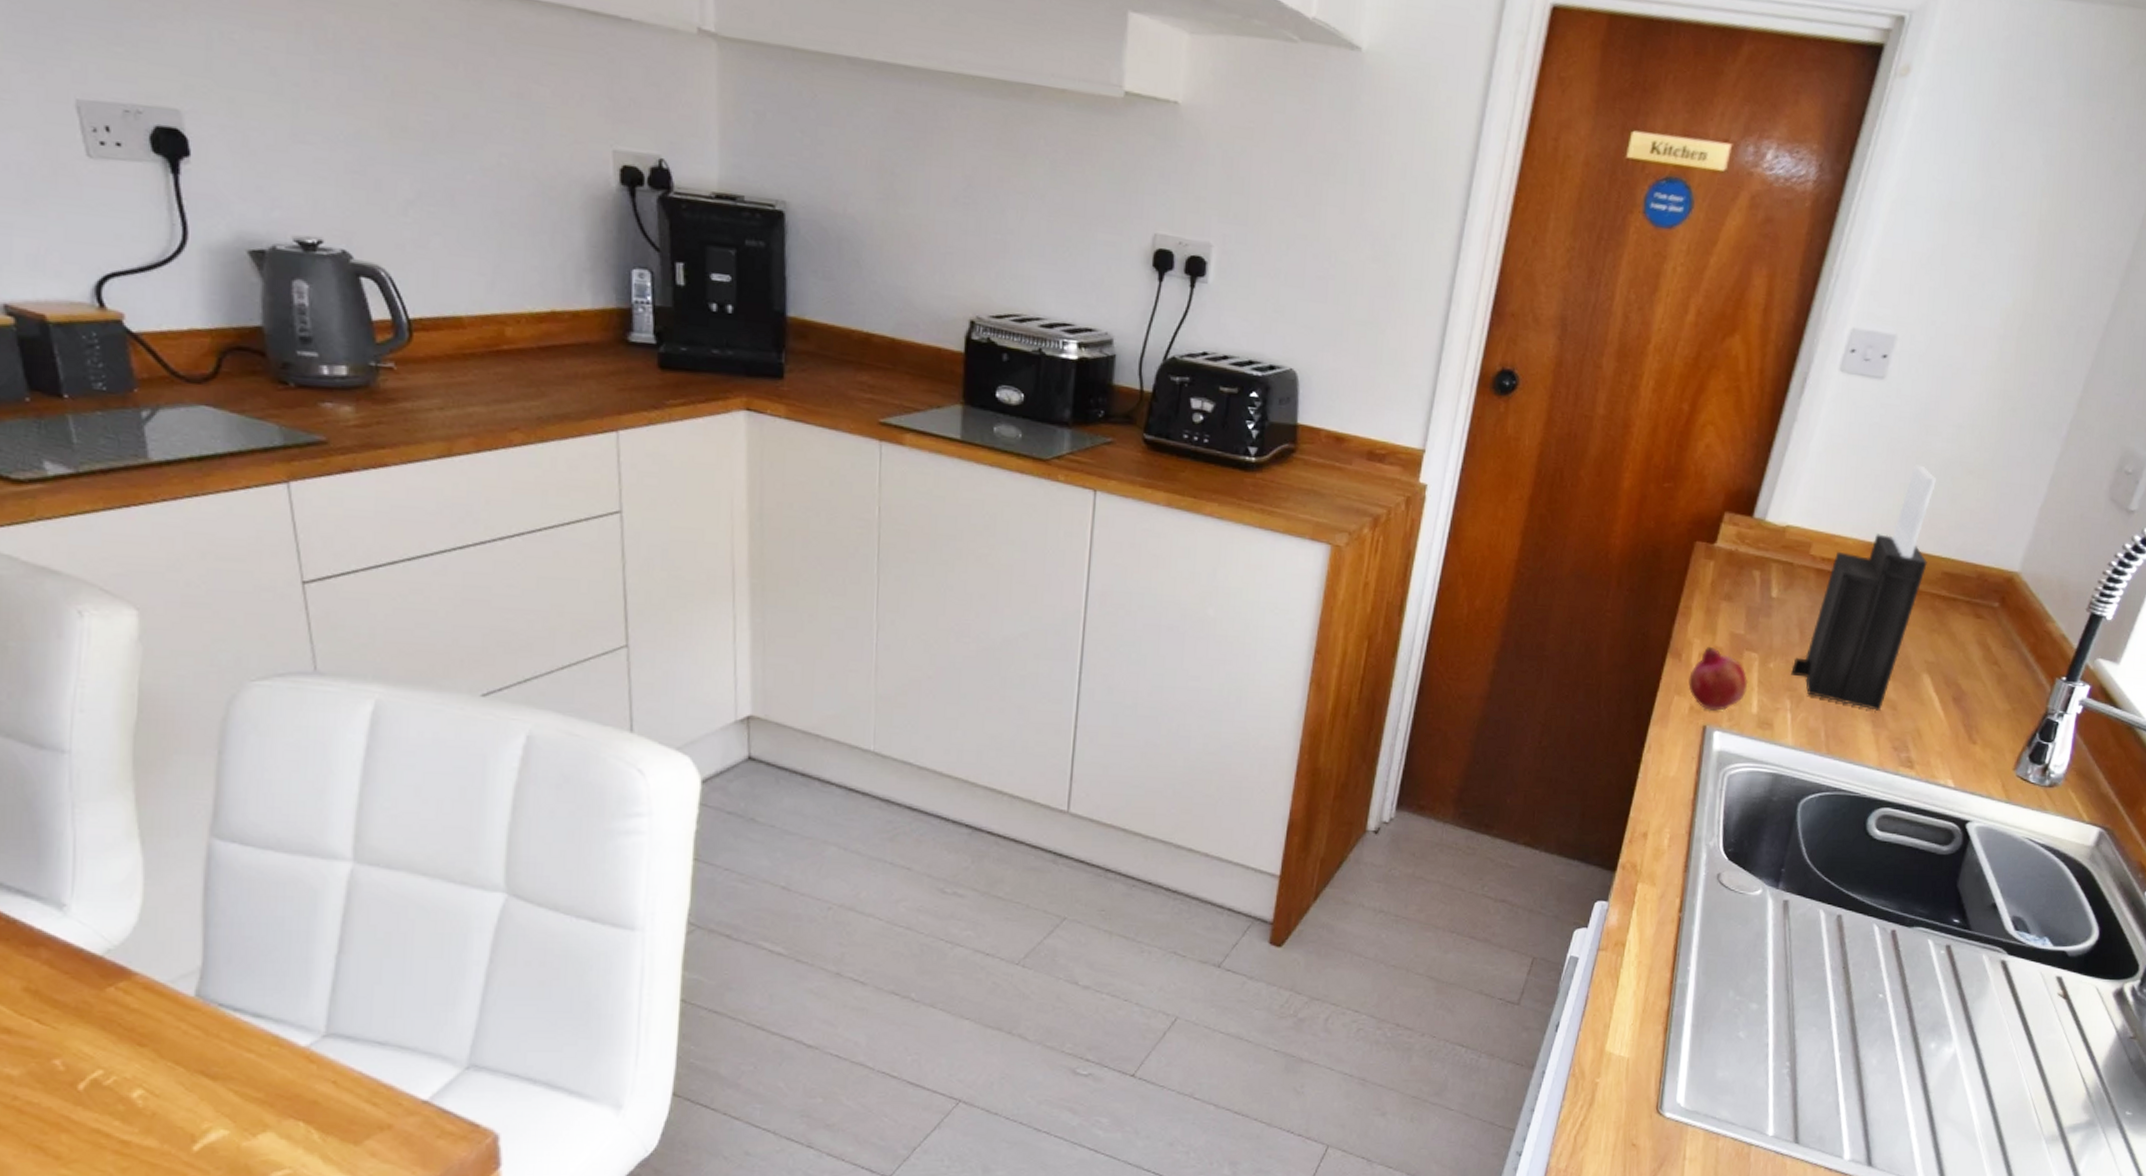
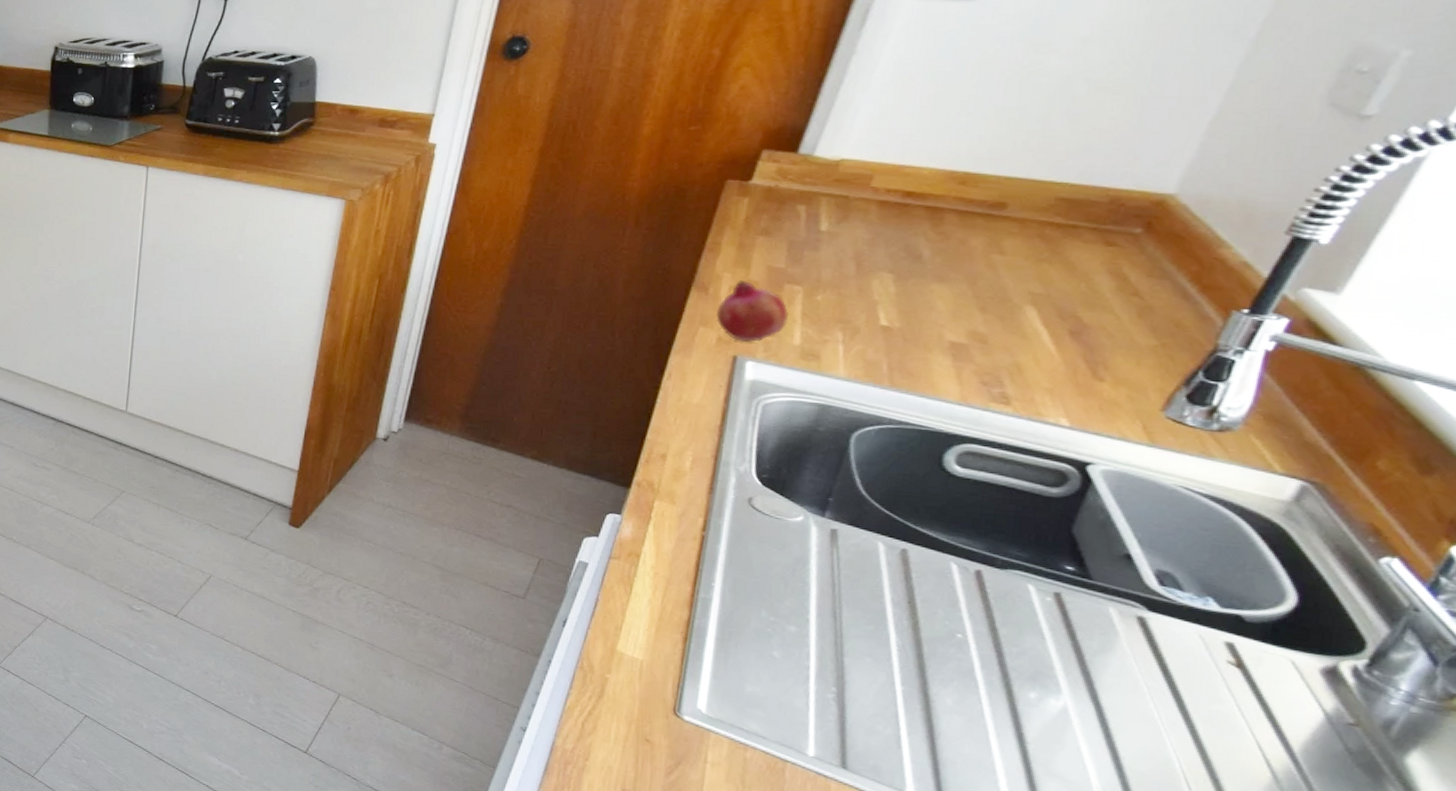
knife block: present [1791,464,1936,711] -> none [844,86,1049,344]

